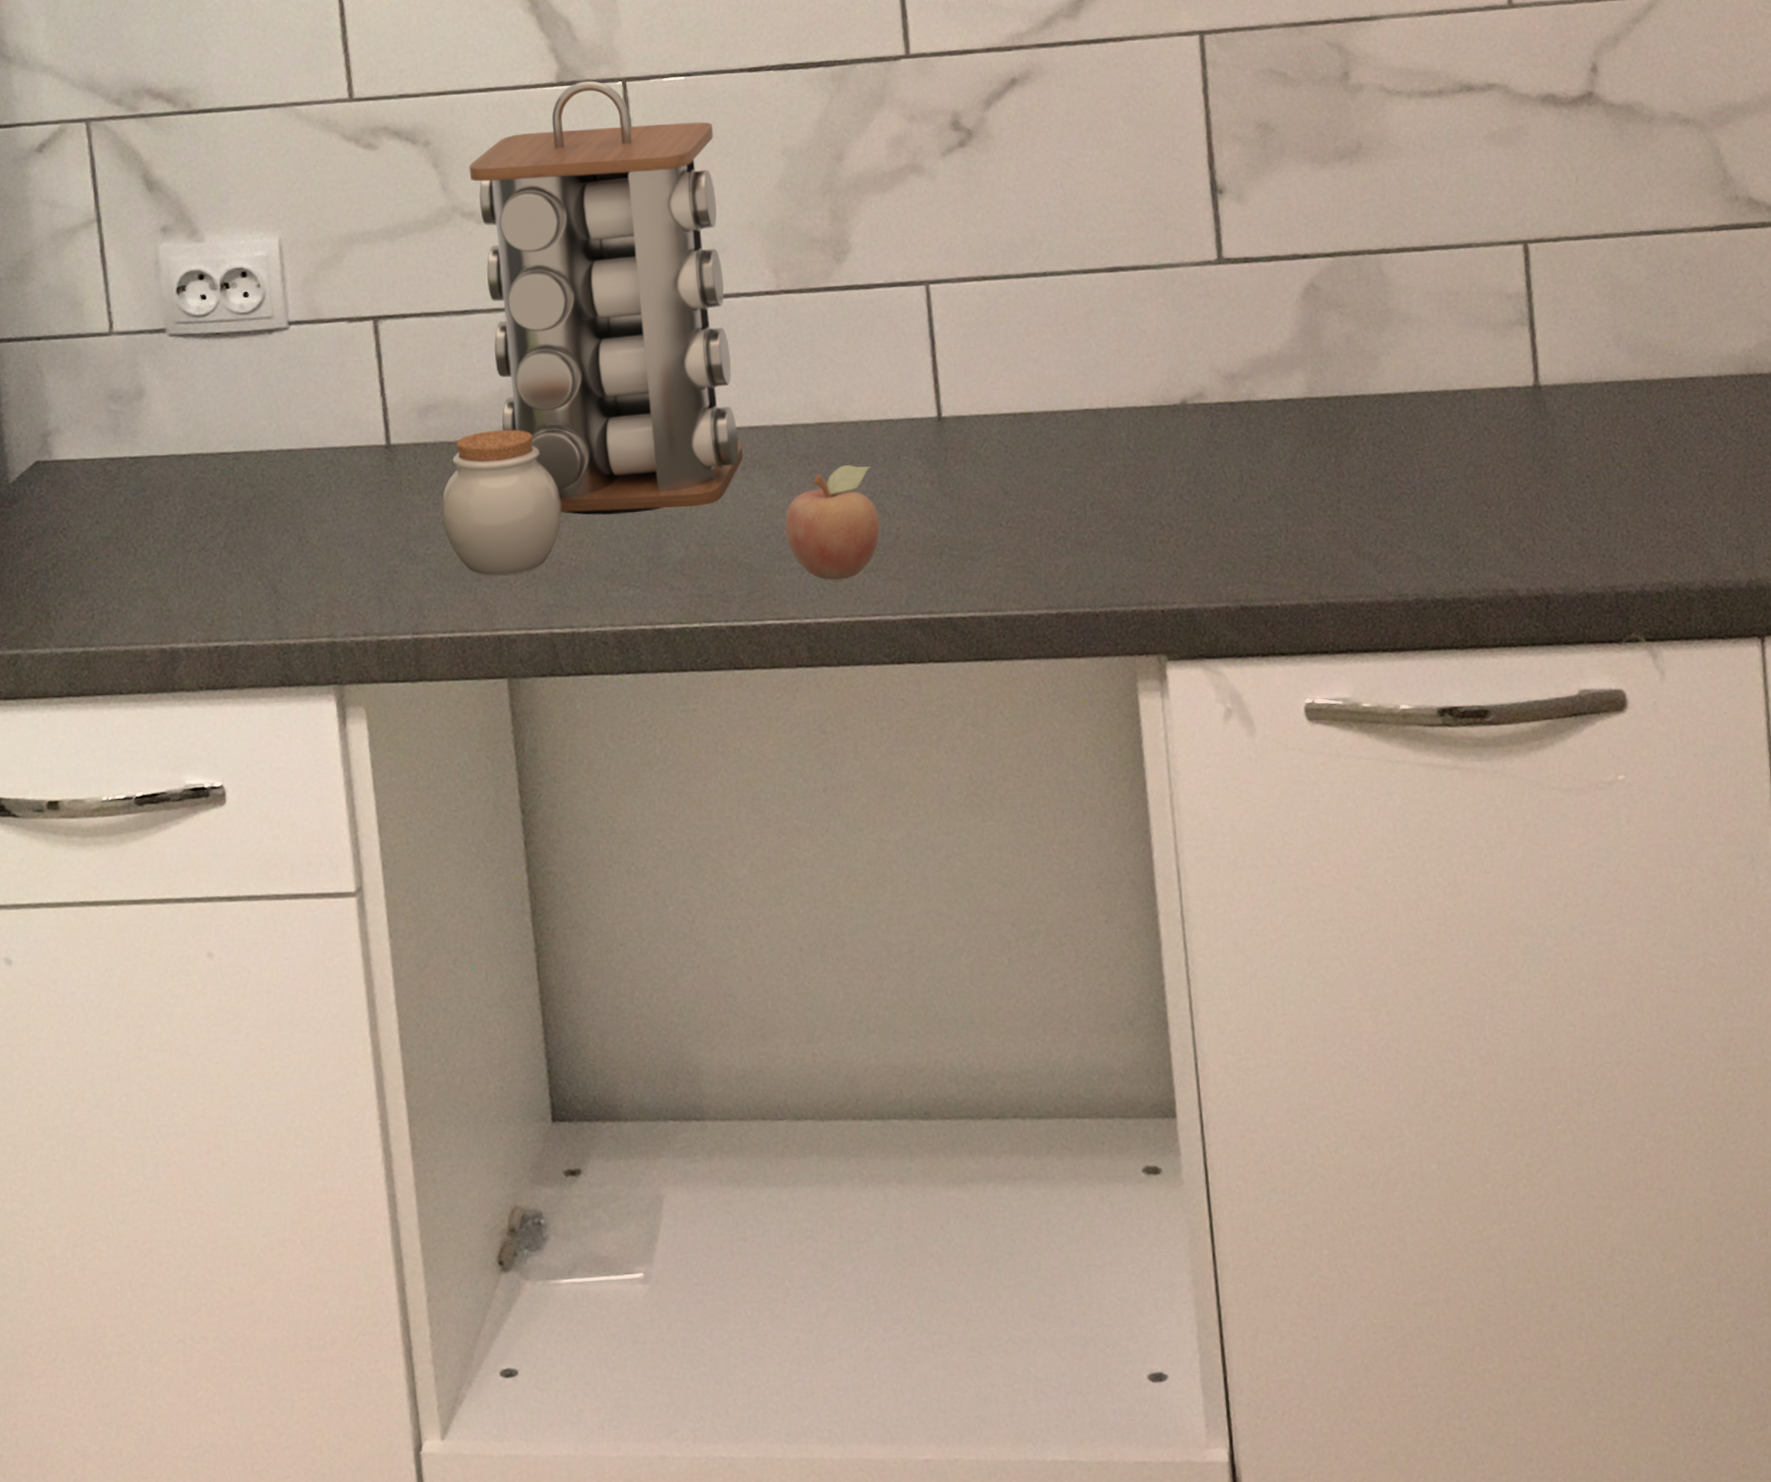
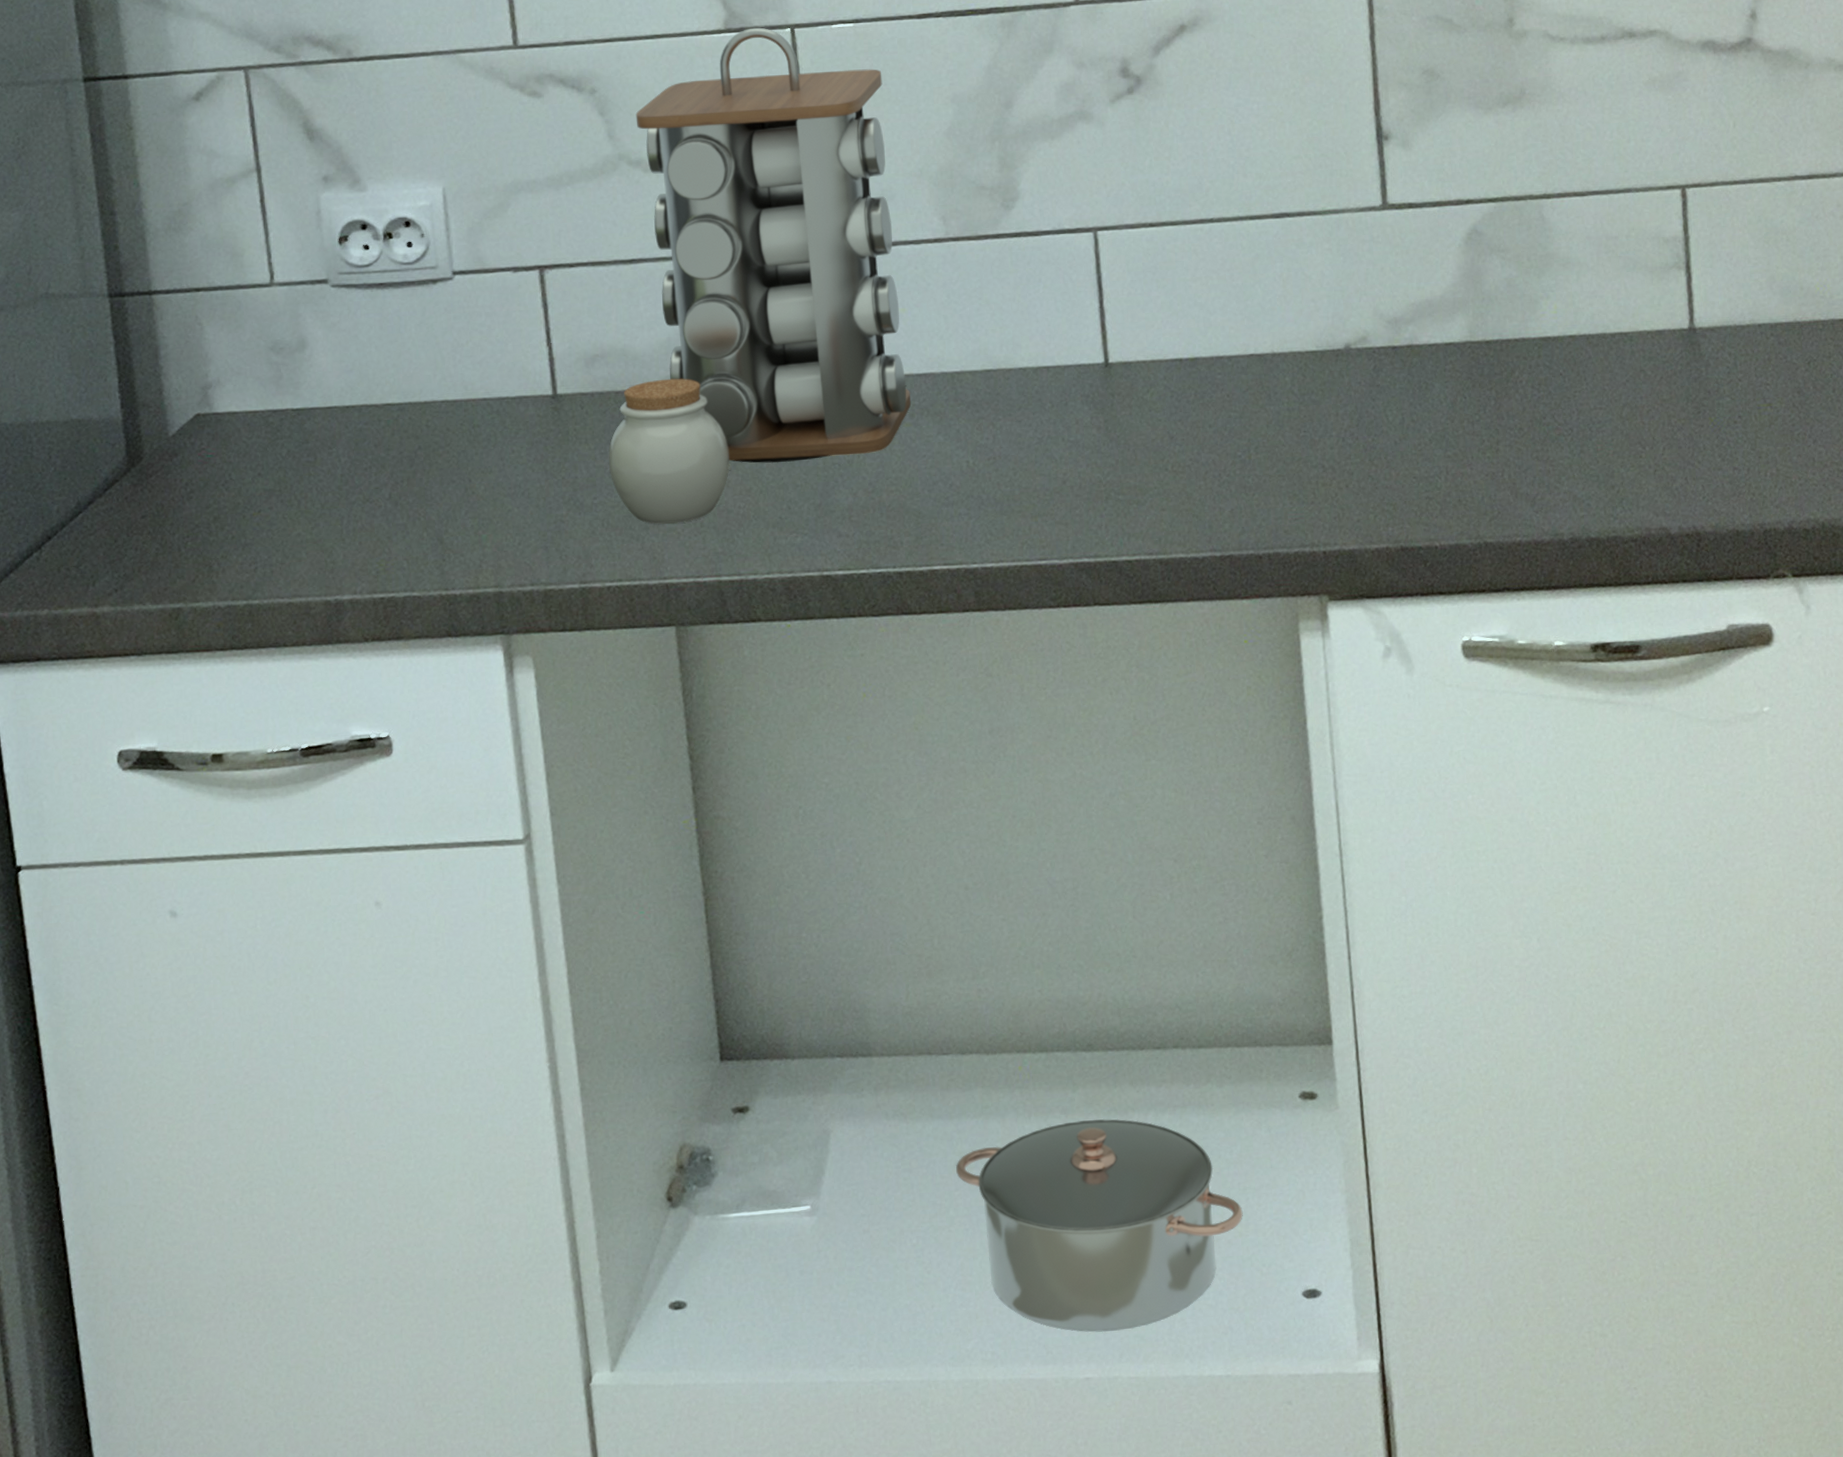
fruit: present [784,464,881,581] -> none [952,410,1047,526]
cooking pot: none [791,1190,1086,1413] -> present [956,1118,1243,1333]

